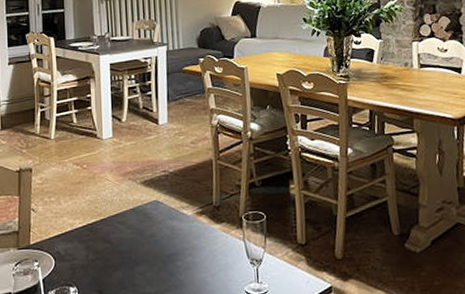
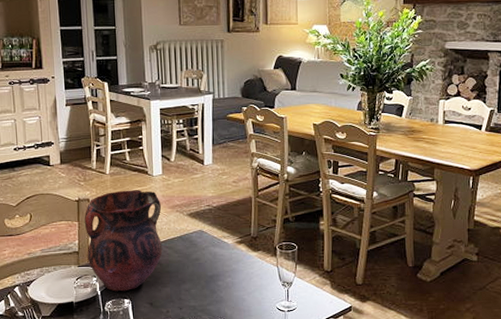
vase: none [25,156,114,279] -> present [84,190,163,292]

